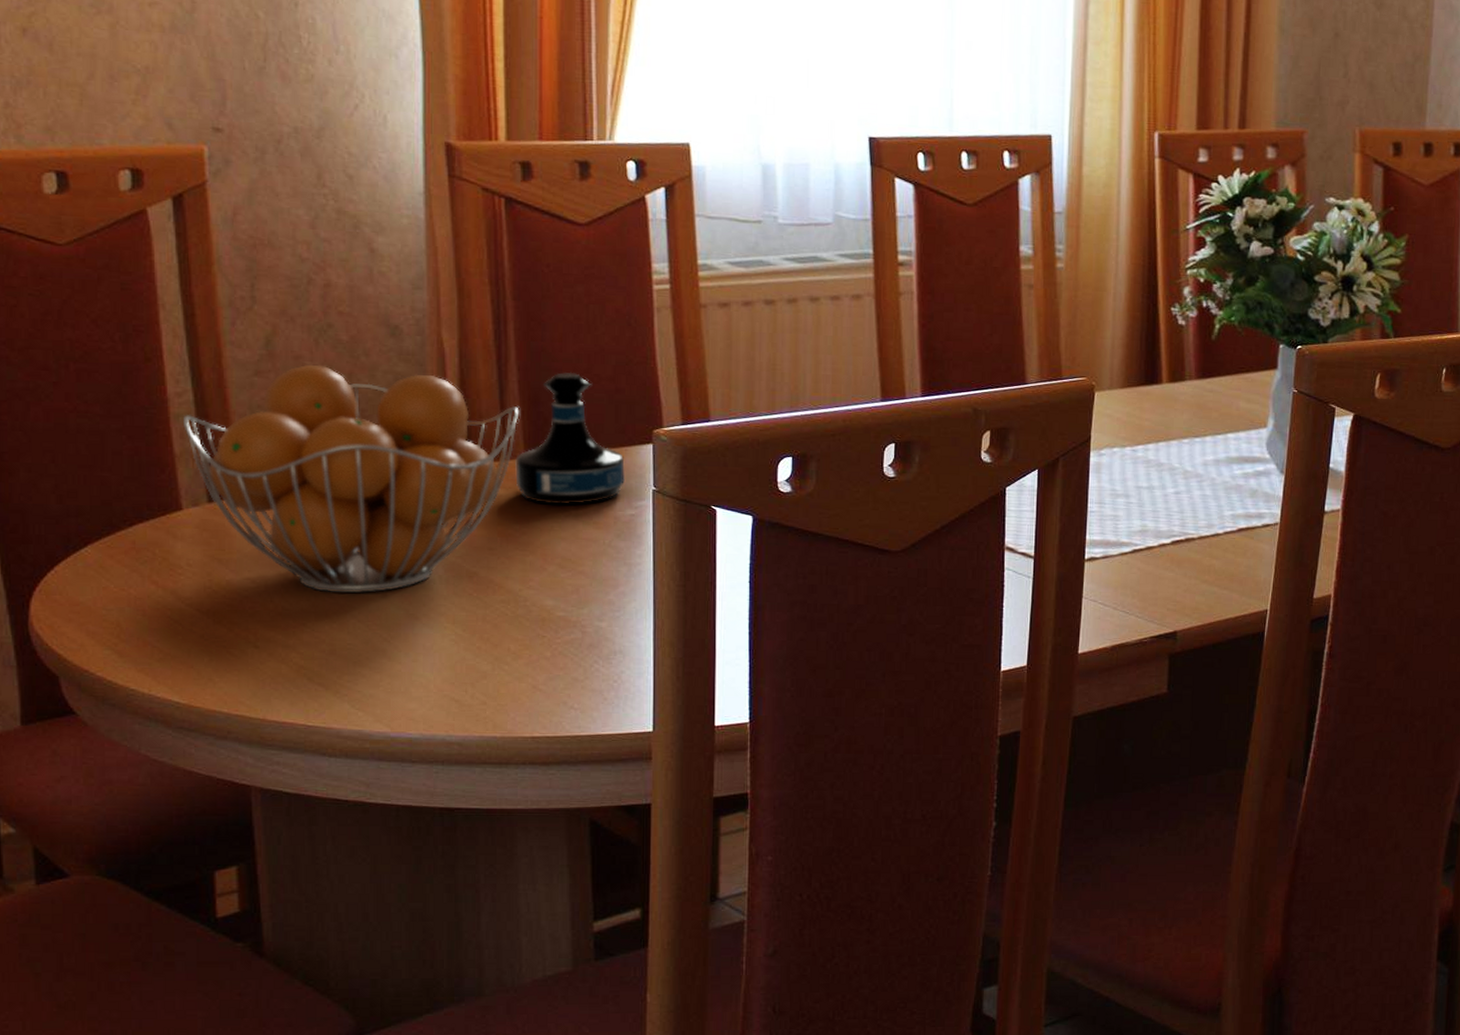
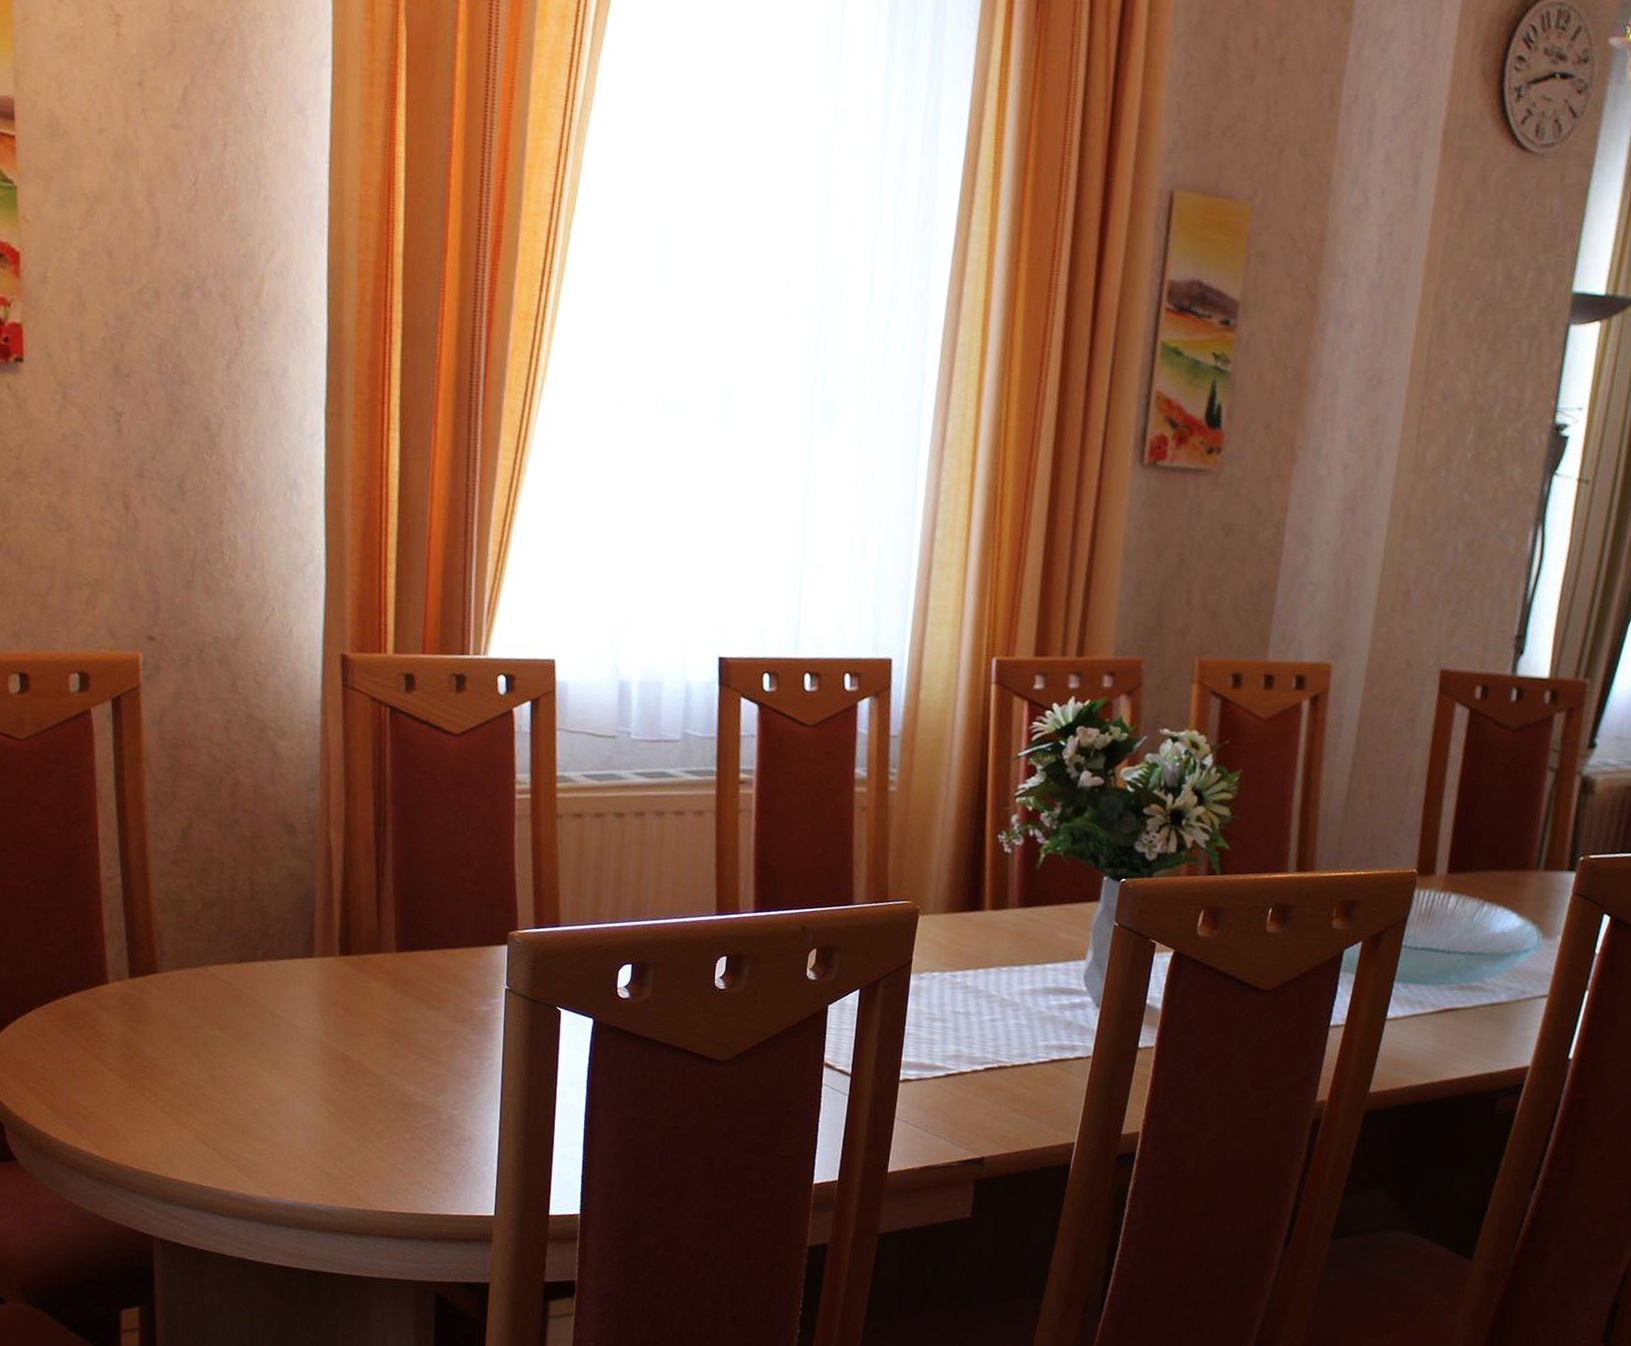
fruit basket: present [183,364,520,593] -> none [112,856,393,1069]
tequila bottle: present [515,372,625,505] -> none [386,873,482,999]

